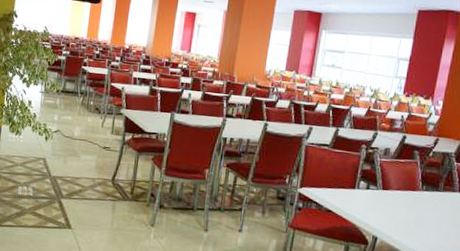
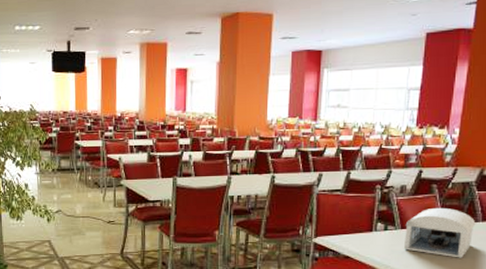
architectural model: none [384,173,453,225] -> present [404,207,476,258]

